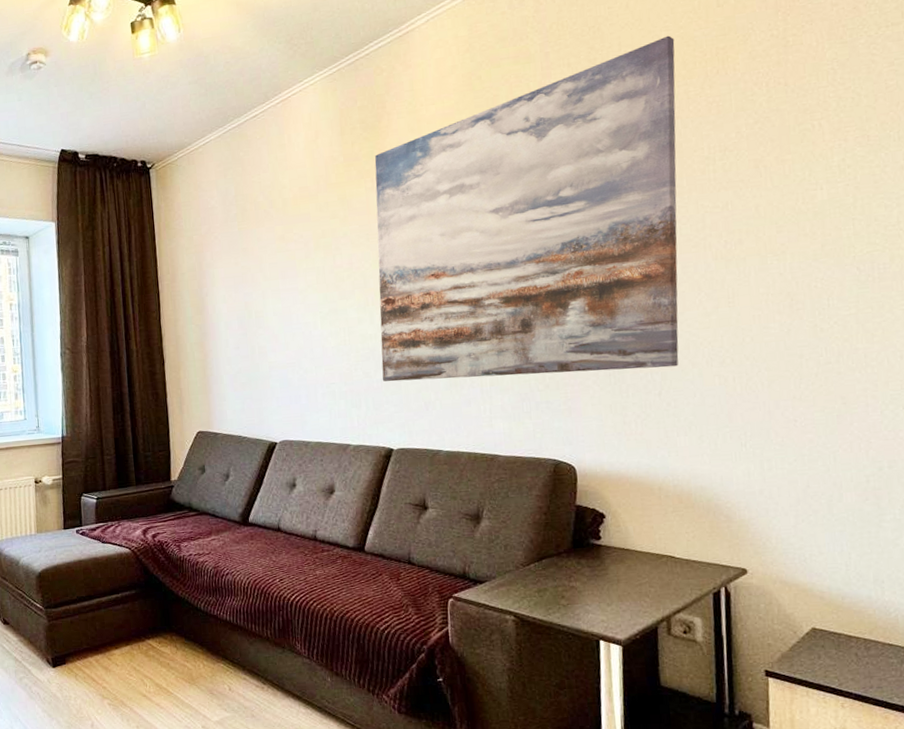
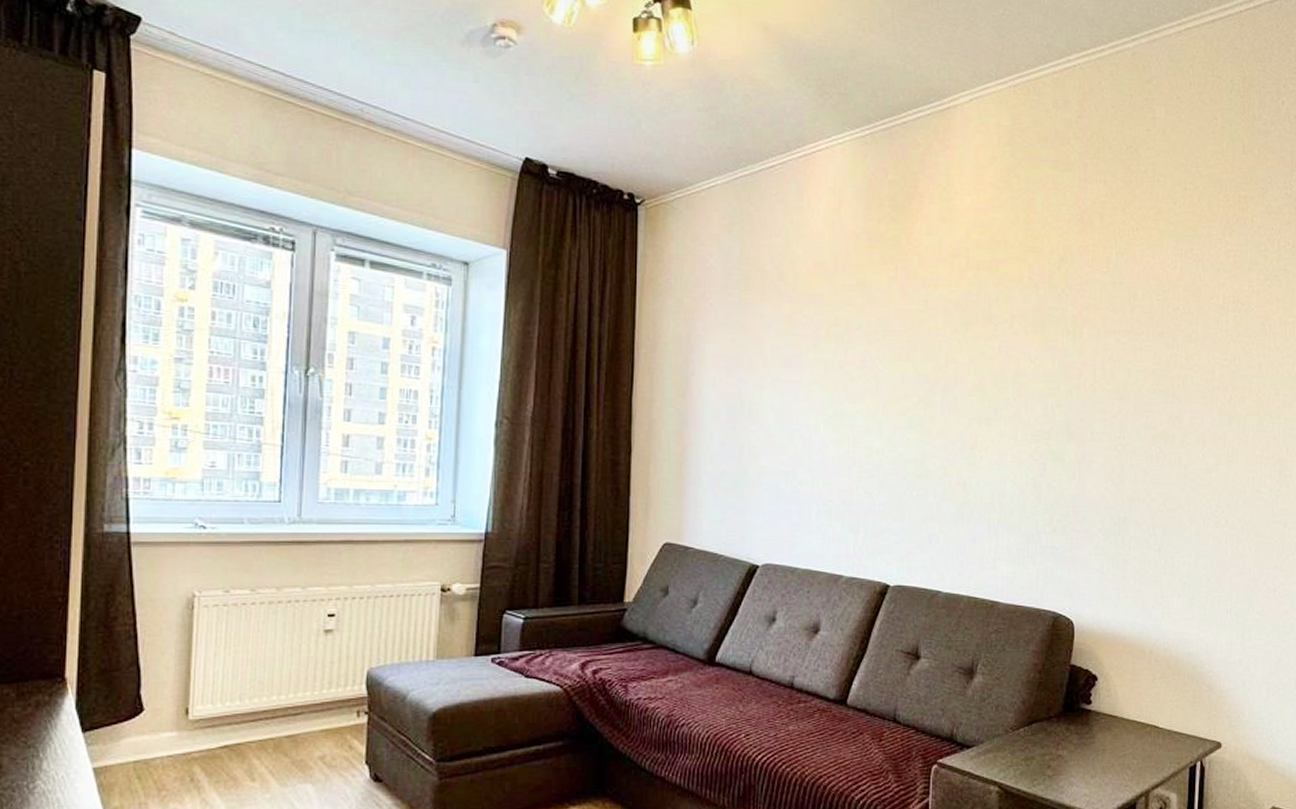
wall art: present [374,35,679,382] -> none [885,172,1203,522]

